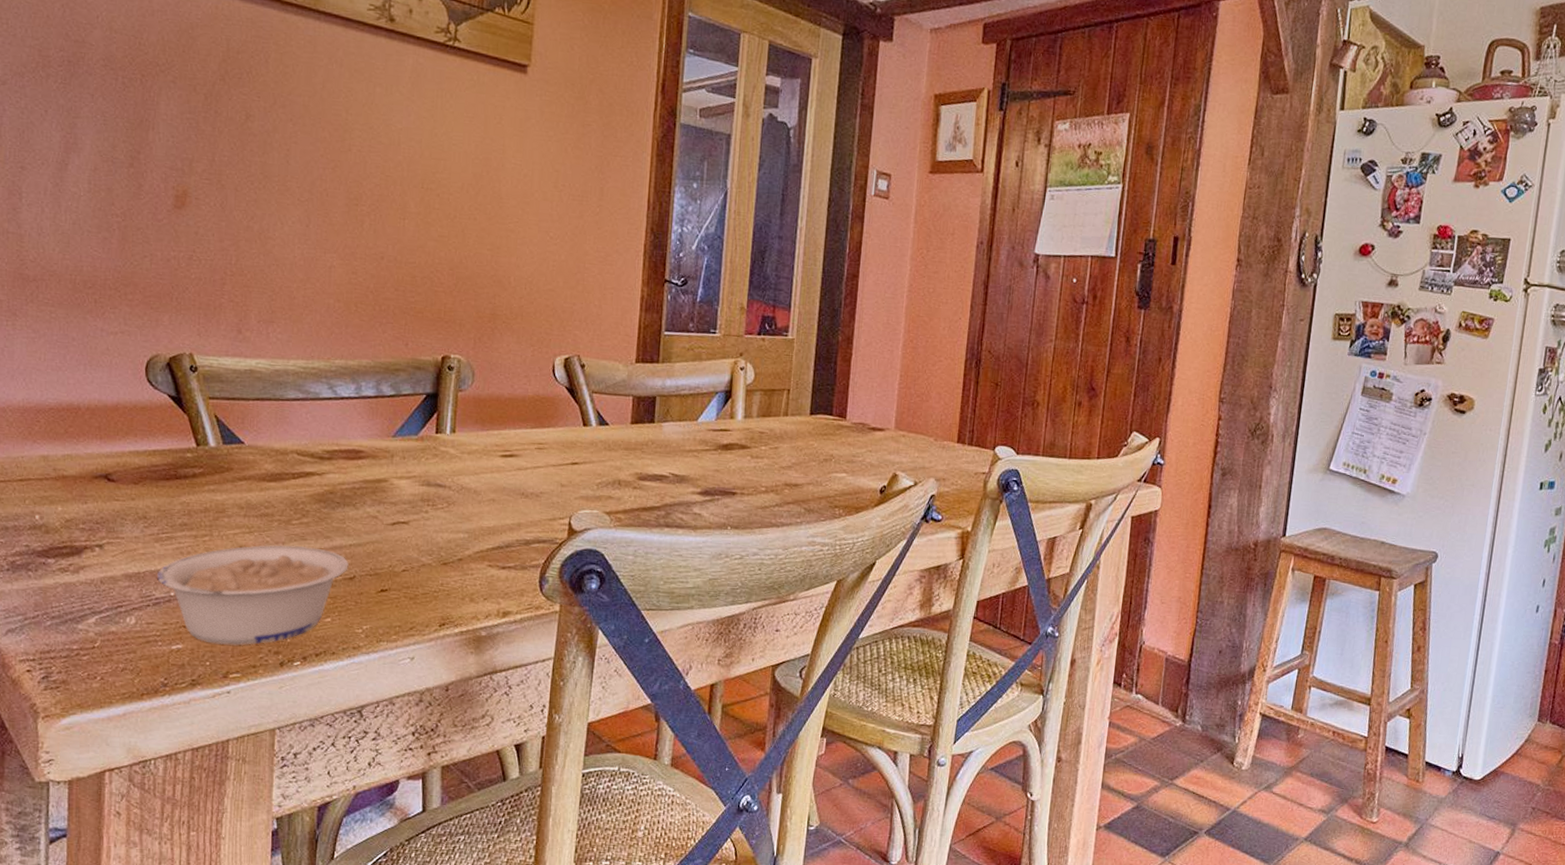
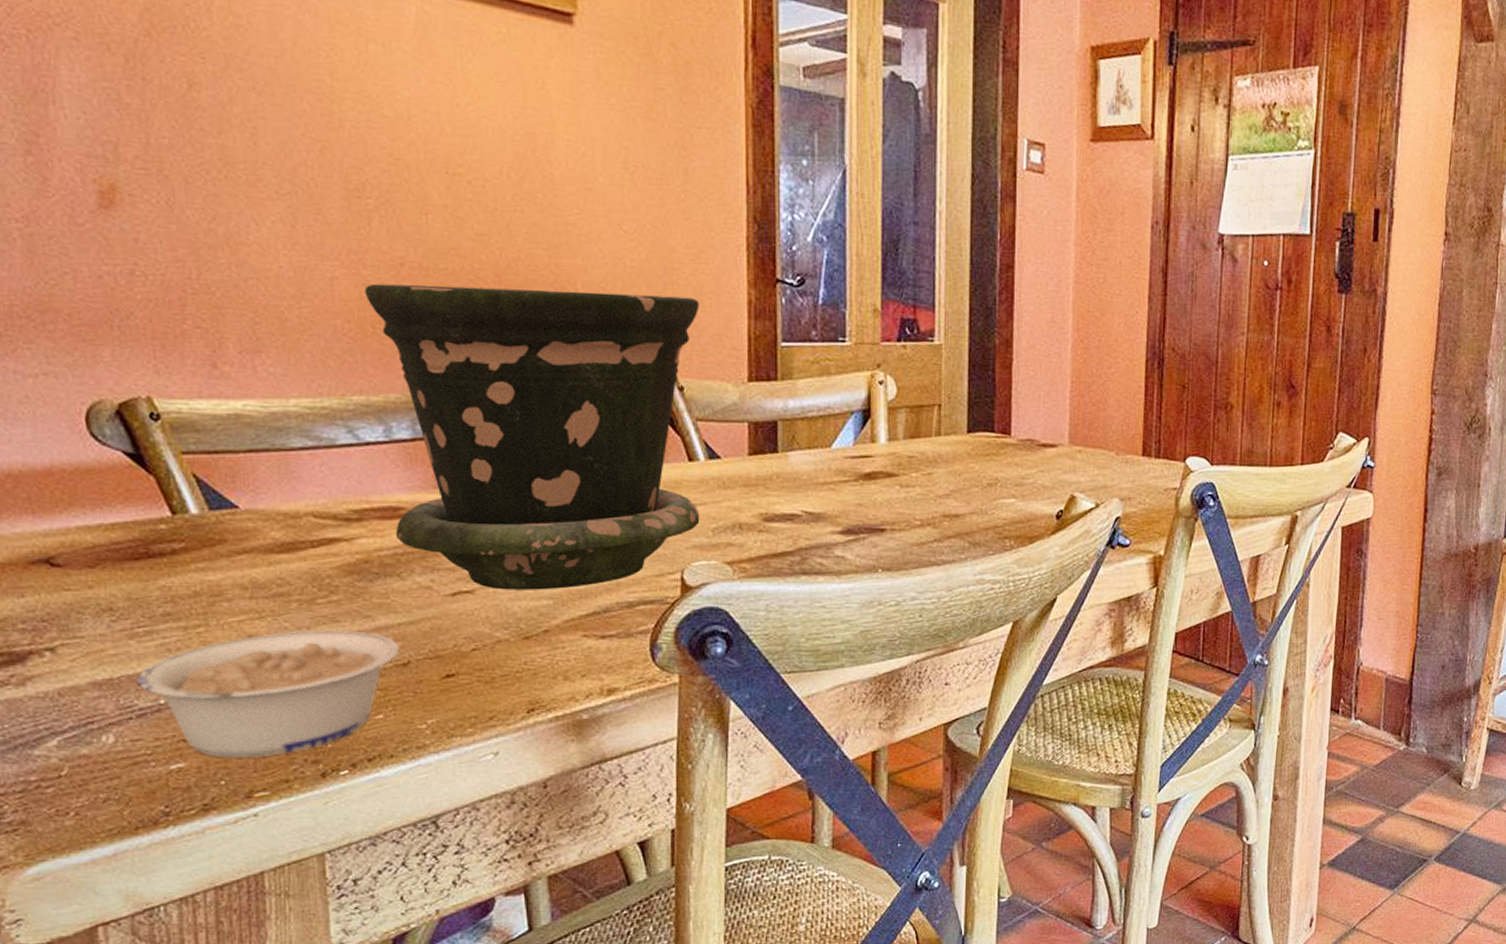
flower pot: none [352,272,603,525] -> present [364,283,700,590]

